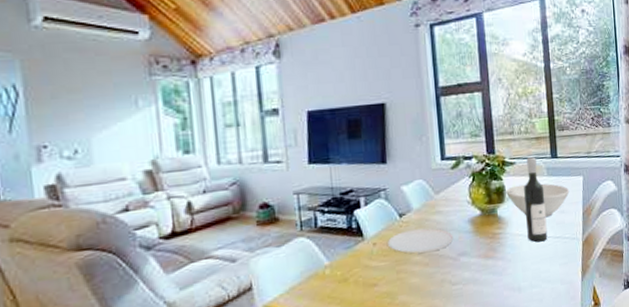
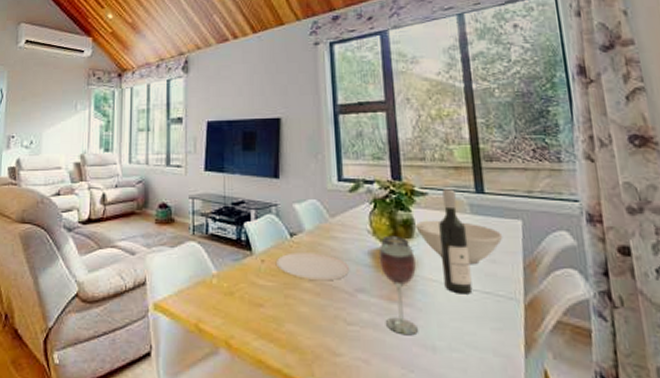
wineglass: none [477,202,508,284] -> present [378,235,418,336]

